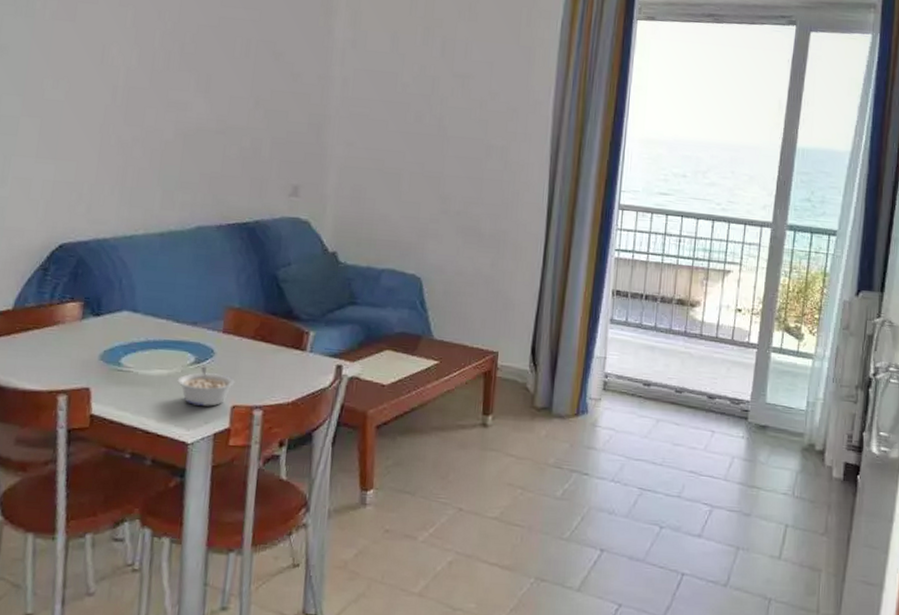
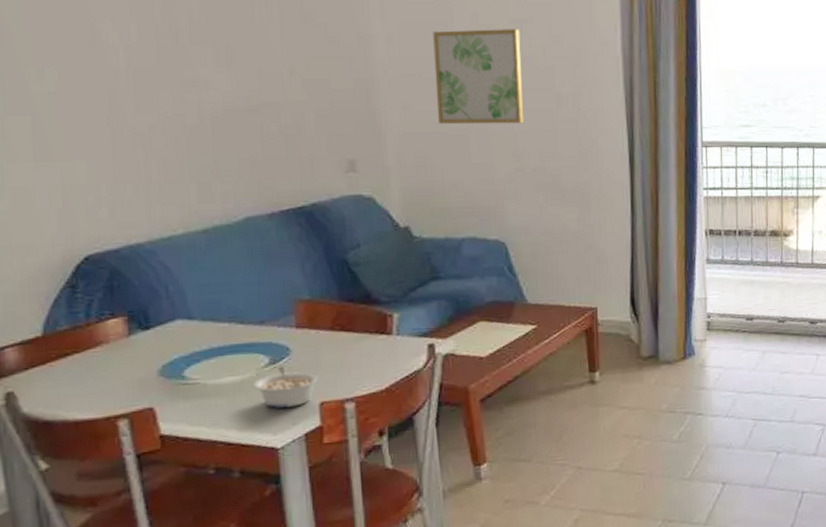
wall art: none [377,78,462,169] -> present [433,29,524,125]

